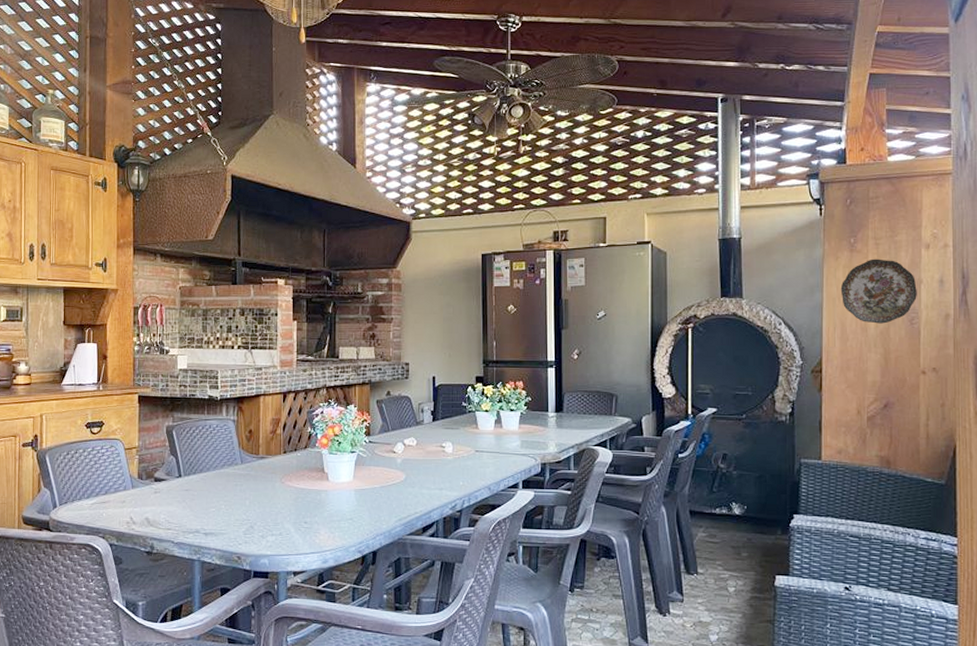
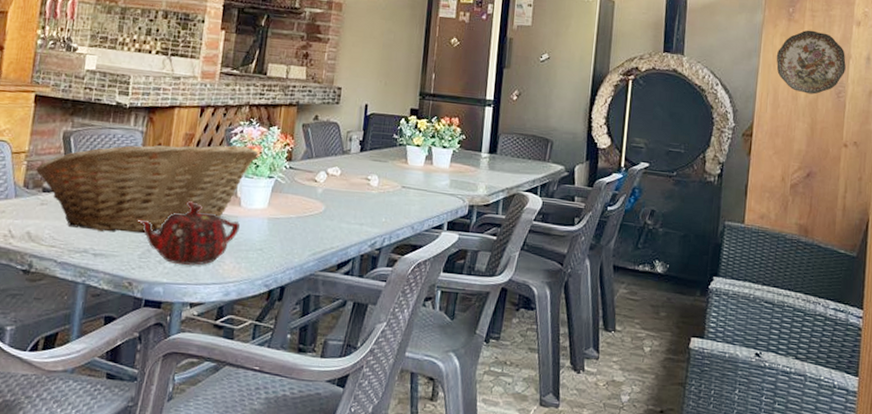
fruit basket: none [147,425,340,513] -> present [36,143,259,234]
teapot: none [239,480,329,538] -> present [138,201,240,266]

